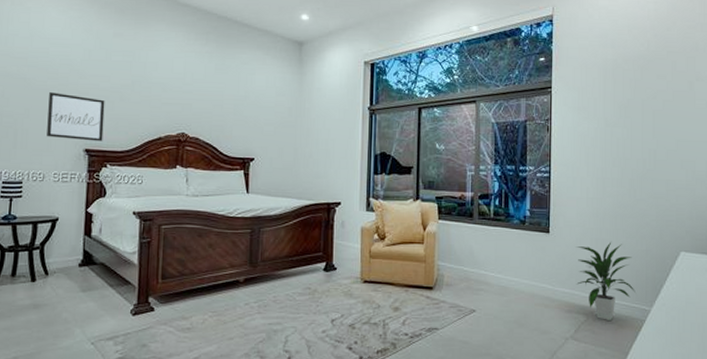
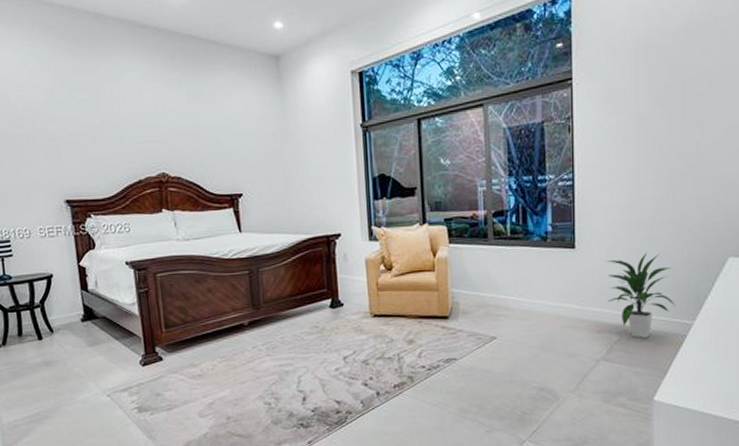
wall art: present [47,92,105,142] -> none [18,141,82,191]

